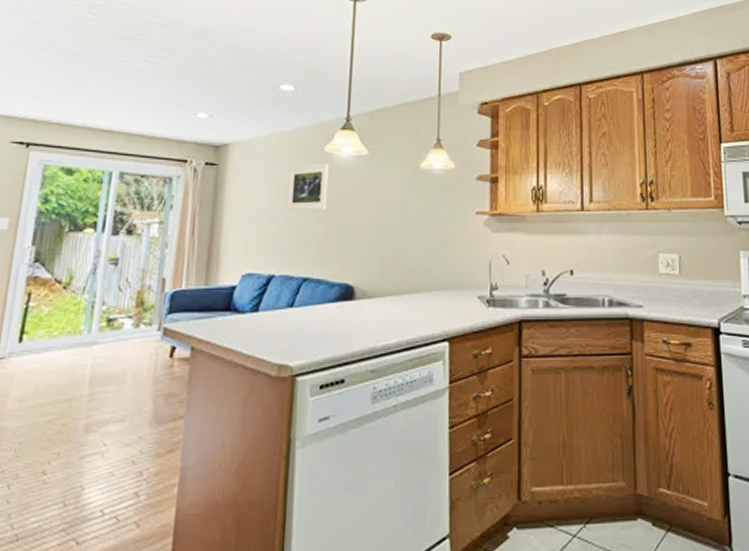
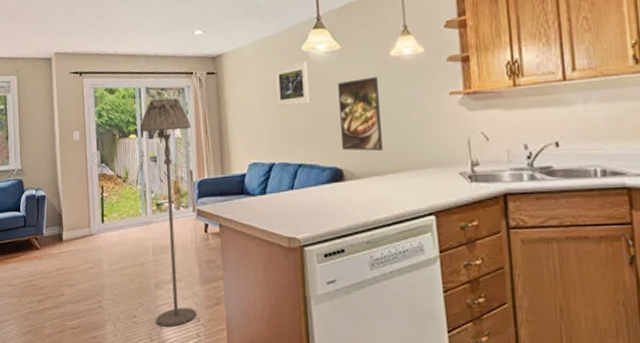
floor lamp: none [77,187,174,486] -> present [139,97,196,327]
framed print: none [356,187,404,268] -> present [338,76,383,151]

